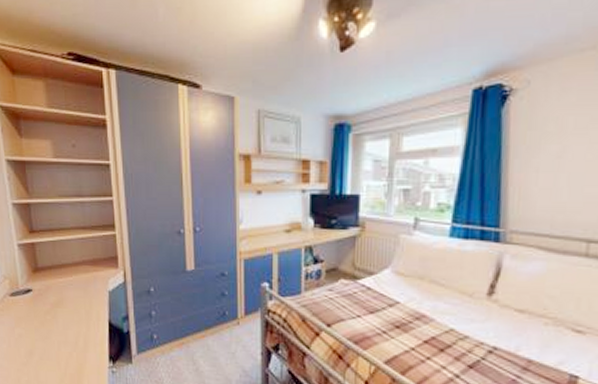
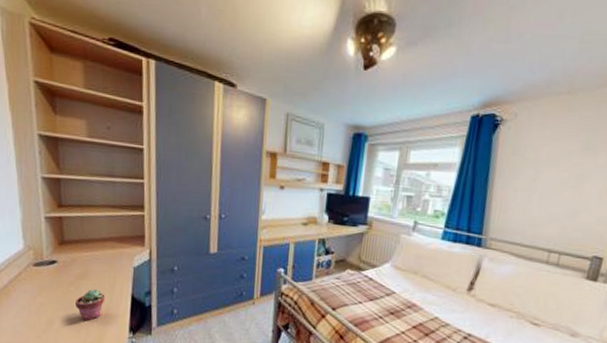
potted succulent: none [53,317,83,351] -> present [76,289,105,321]

